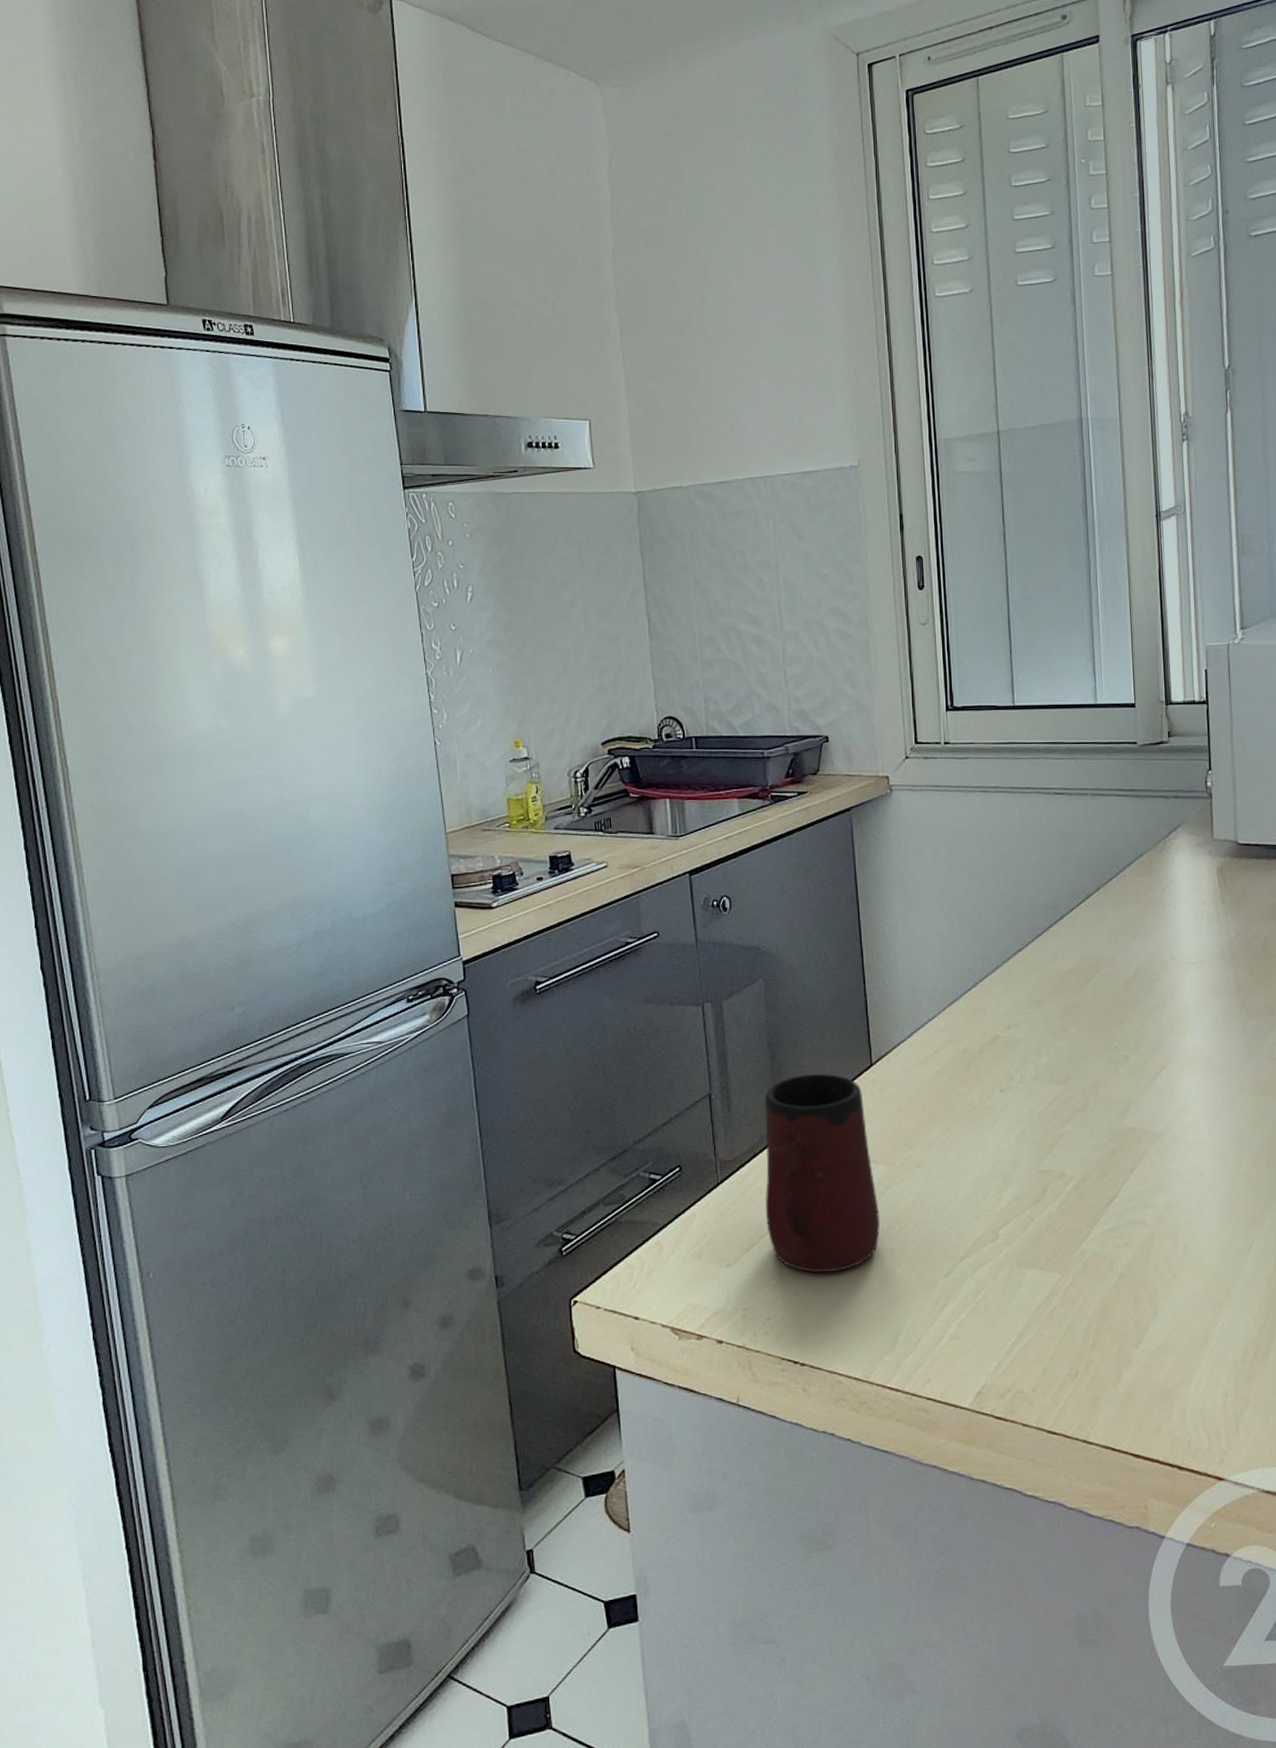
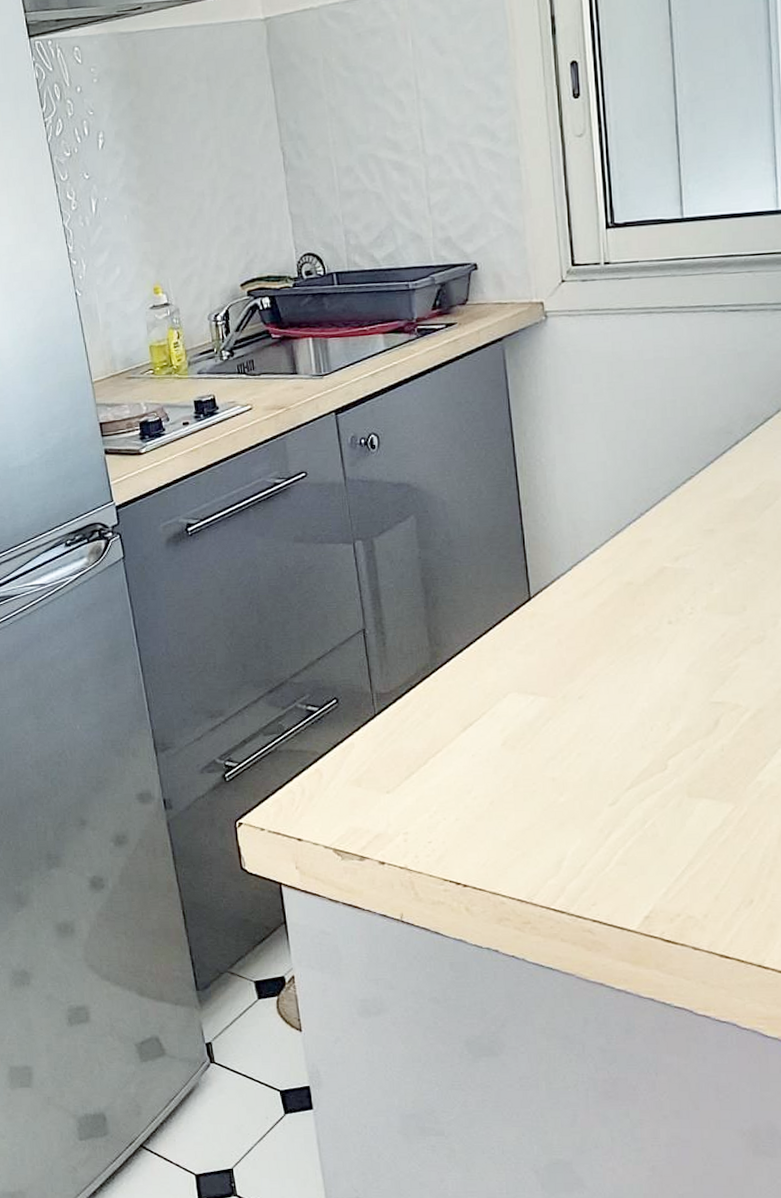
mug: present [764,1073,881,1273] -> none [419,607,542,801]

